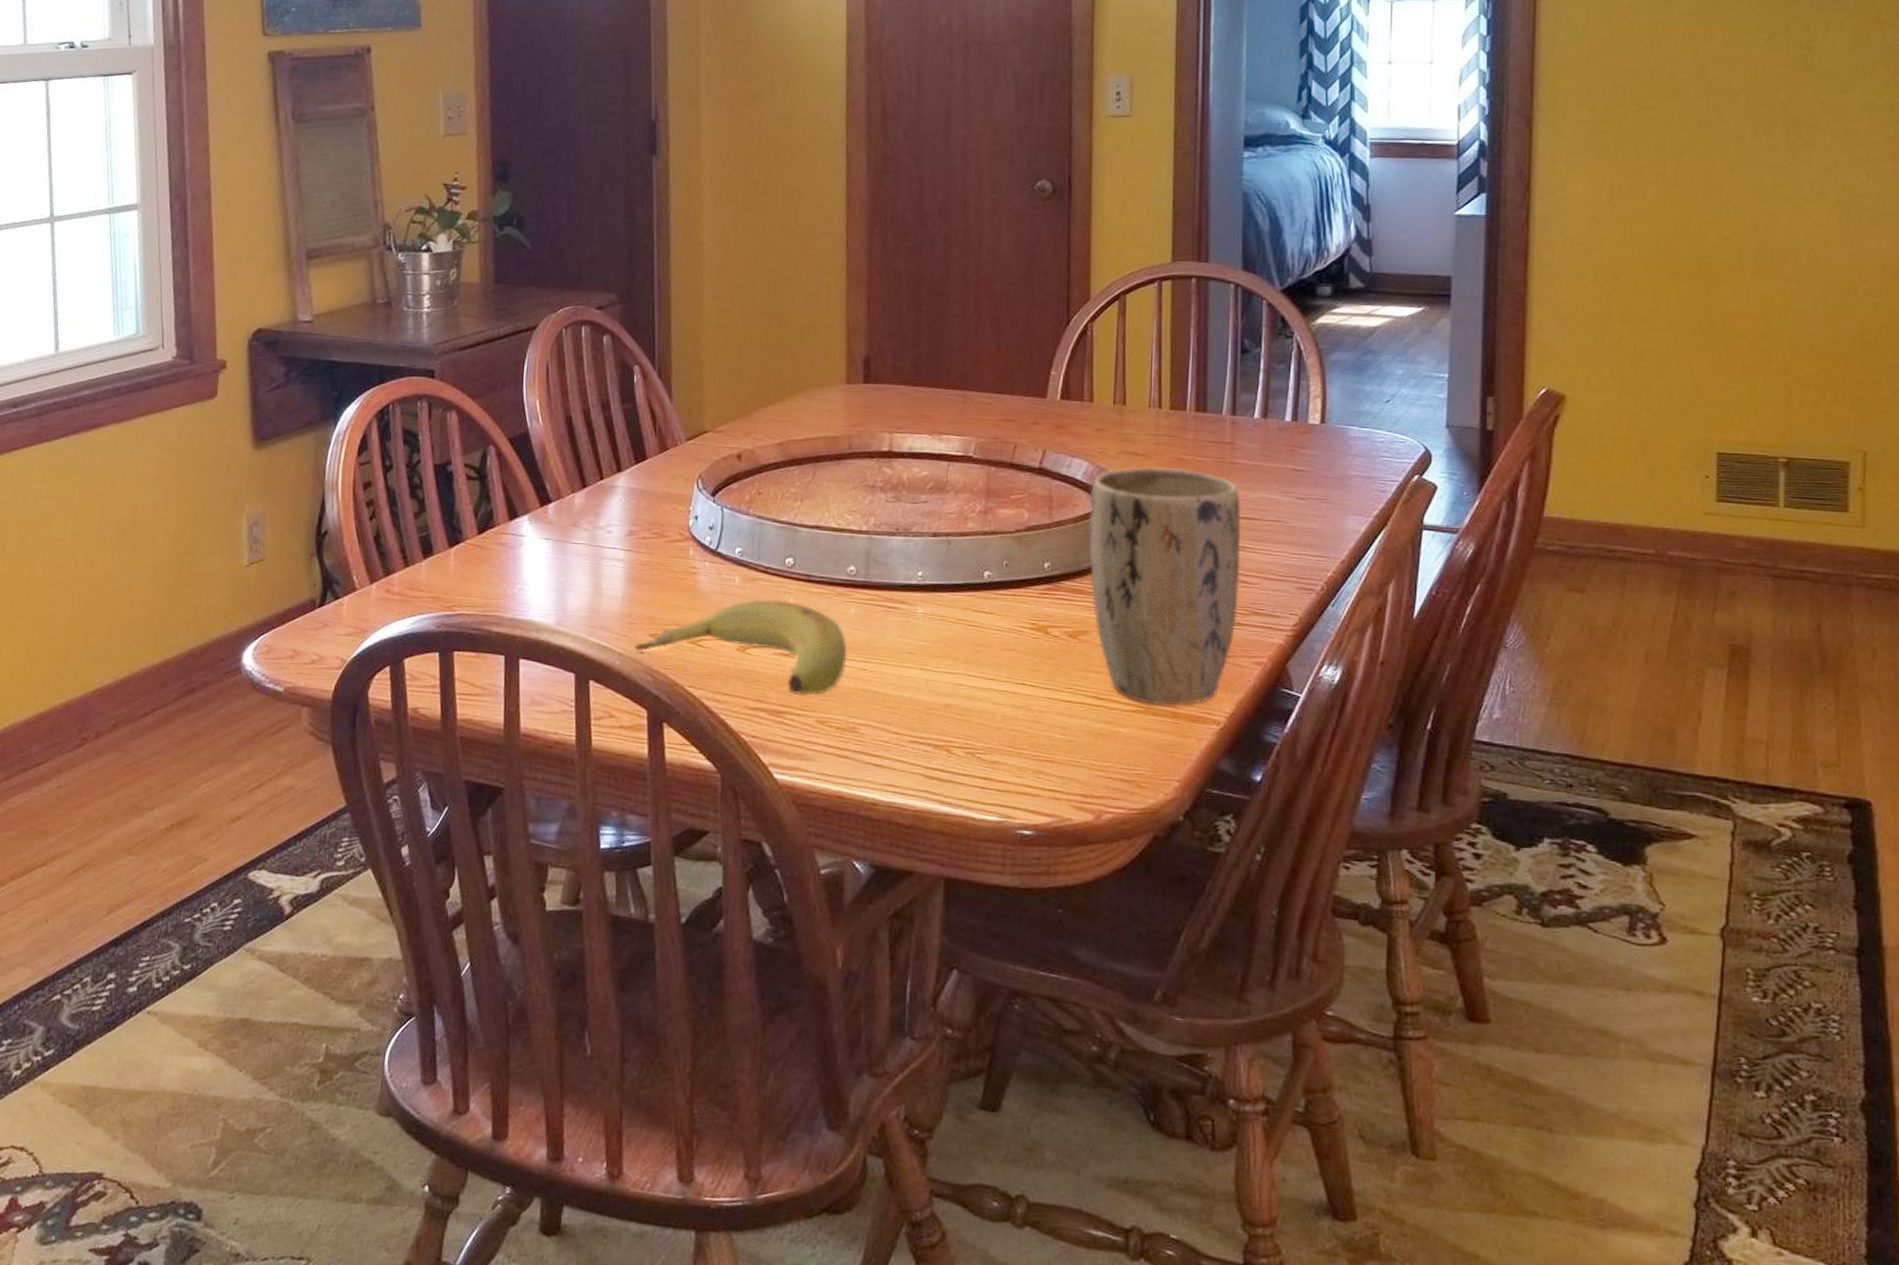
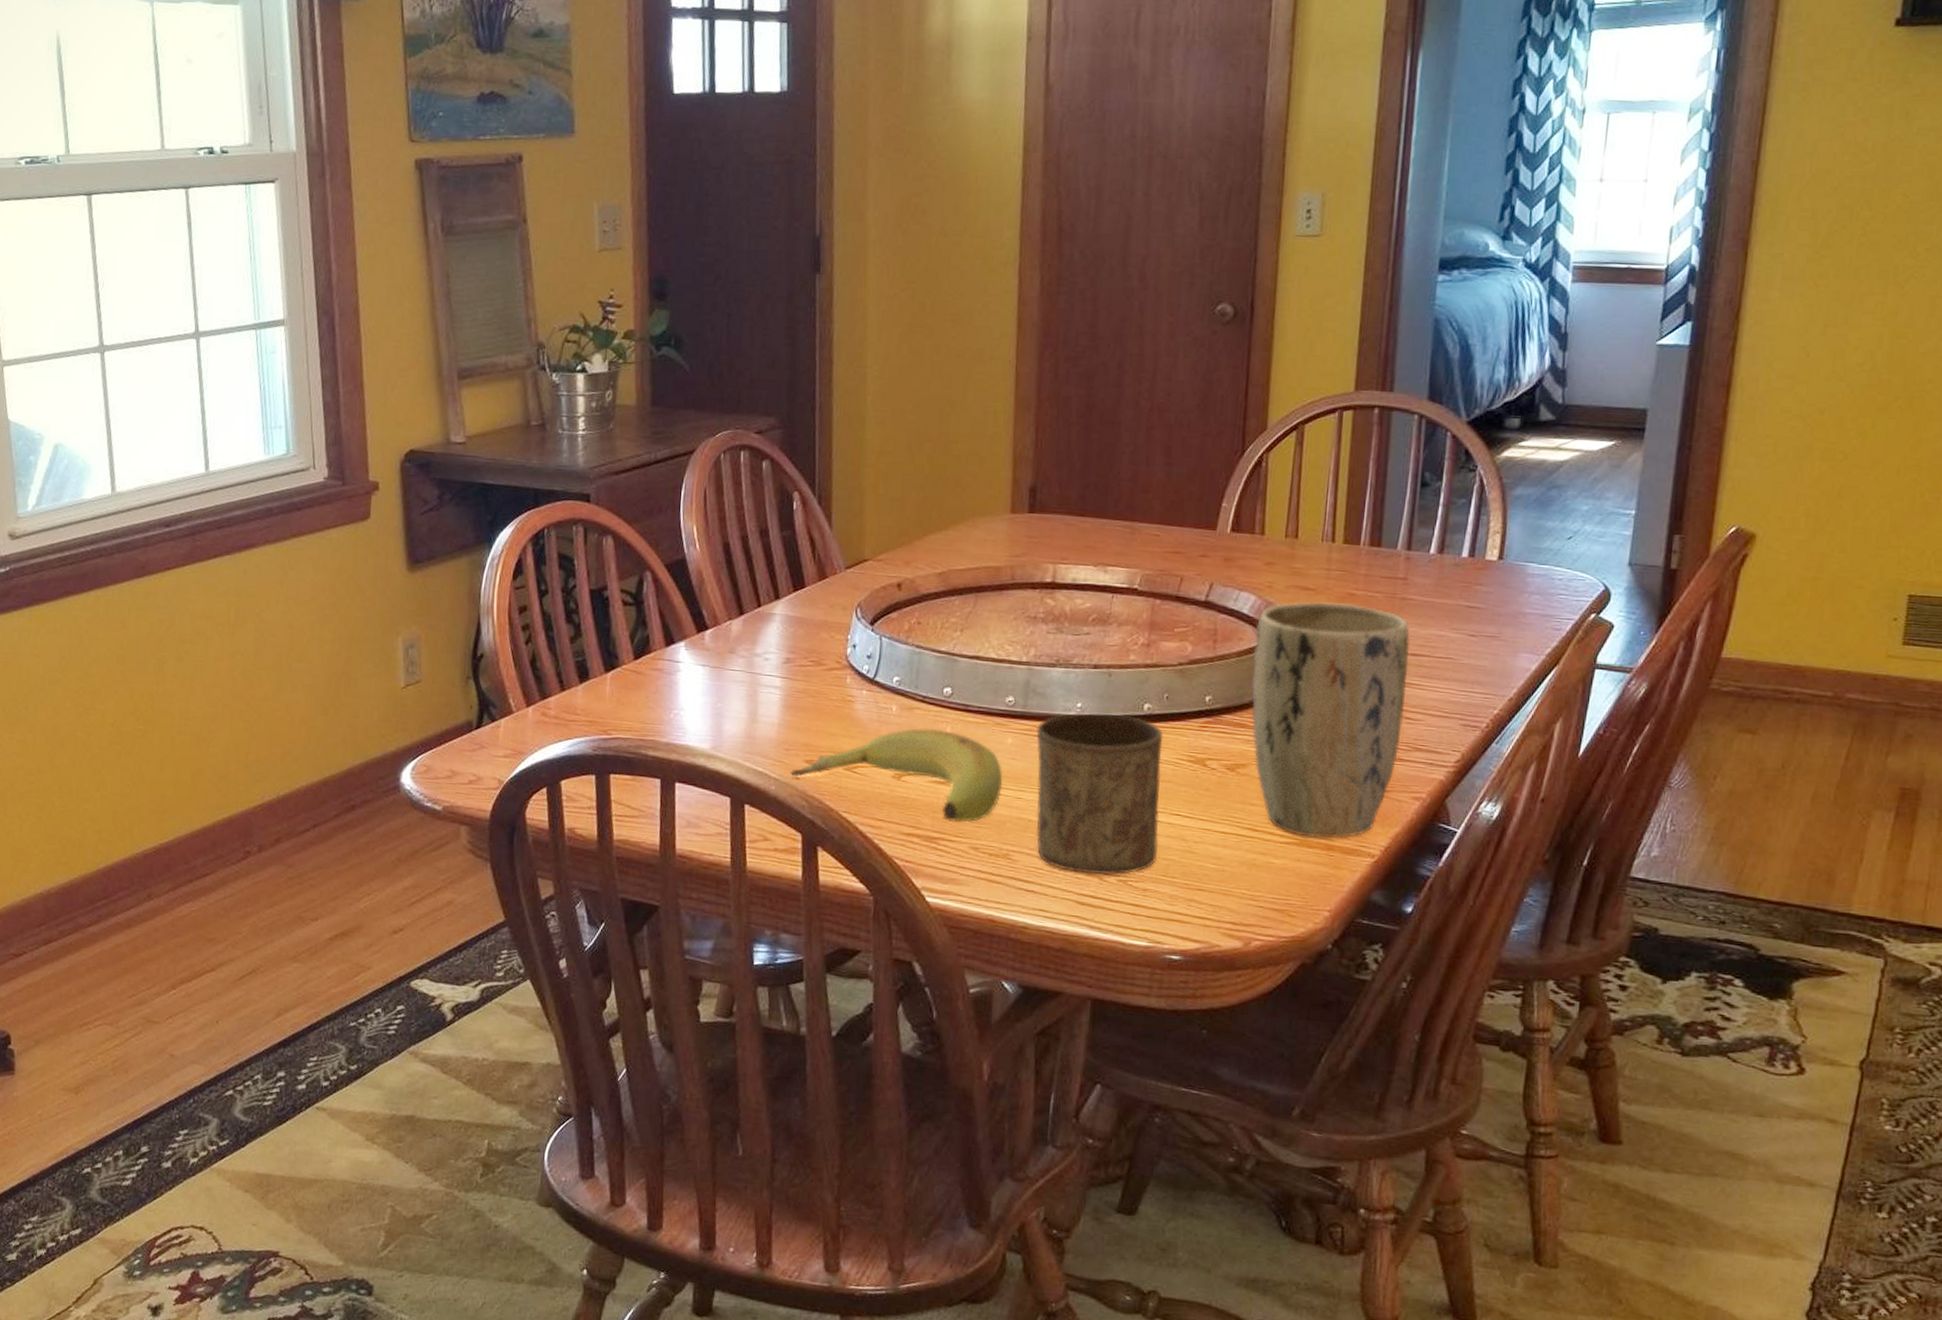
cup: none [878,581,1005,748] -> present [1036,713,1163,876]

